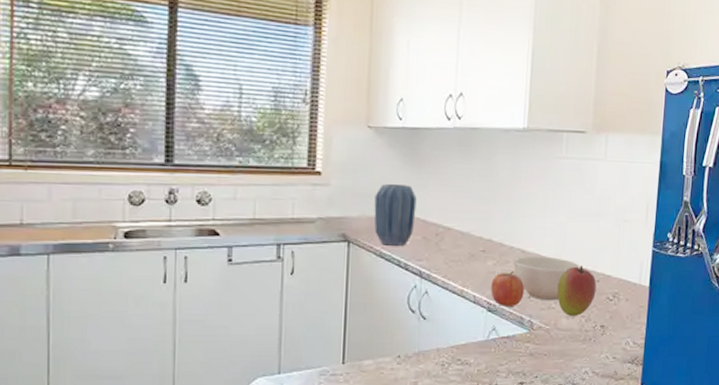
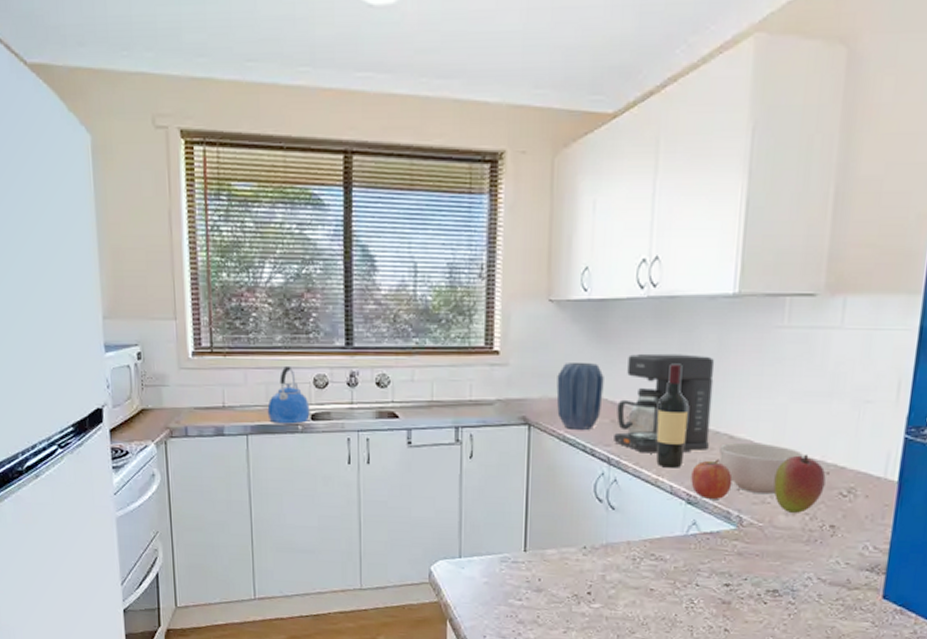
kettle: none [74,182,123,244] -> present [267,367,310,425]
coffee maker: none [425,177,509,267] -> present [614,353,715,453]
wine bottle: none [461,186,488,280] -> present [656,363,688,468]

